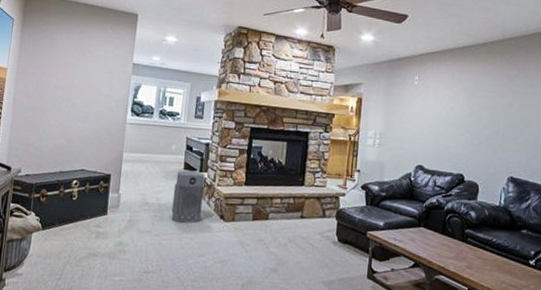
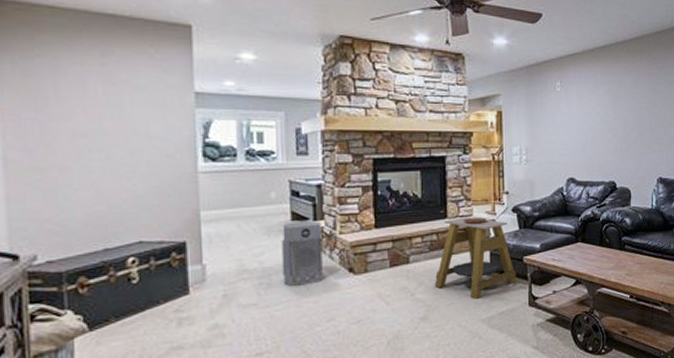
side table: none [286,187,359,262] -> present [434,217,518,299]

